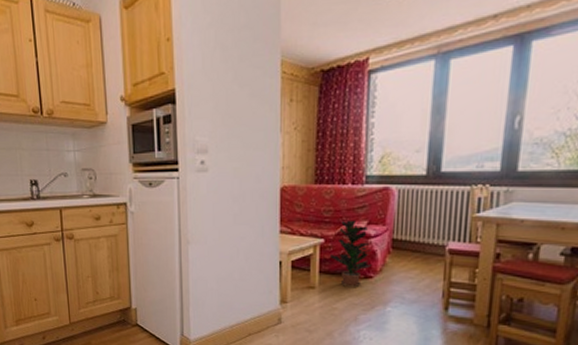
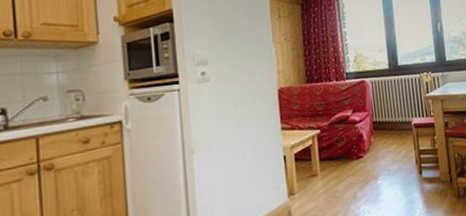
potted plant: present [330,220,372,288] -> none [327,110,361,170]

